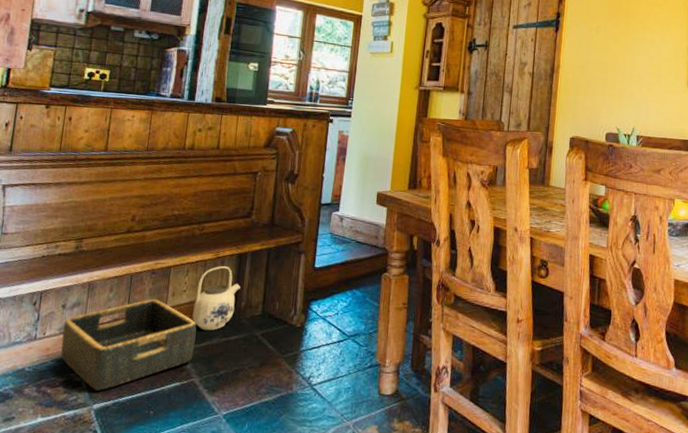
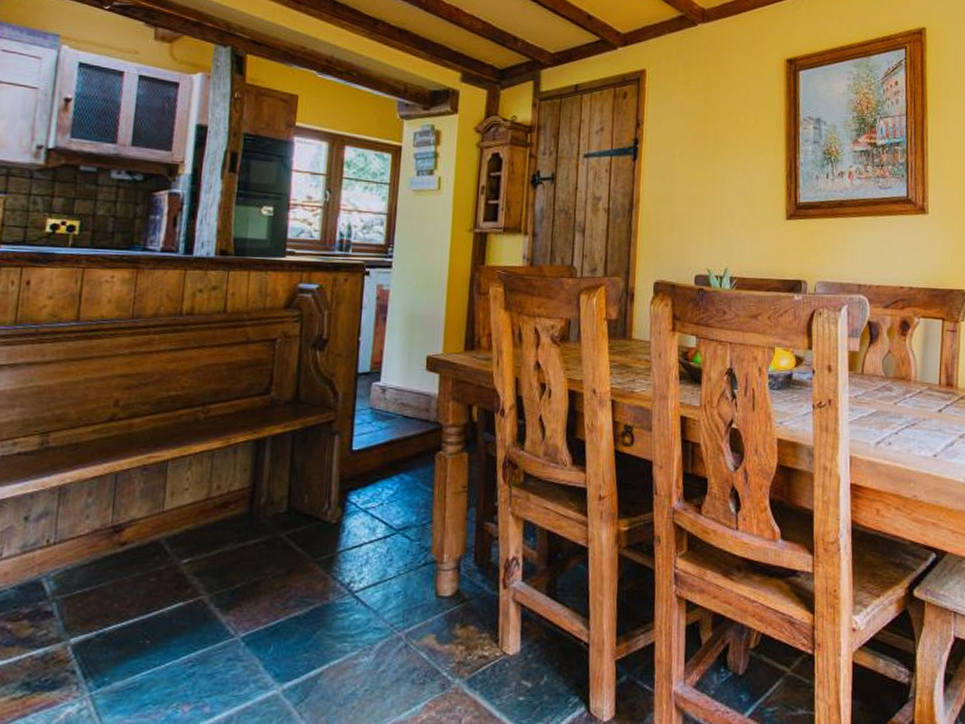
basket: present [61,298,197,391] -> none [24,501,204,621]
teapot: present [192,266,241,331] -> none [197,455,259,536]

